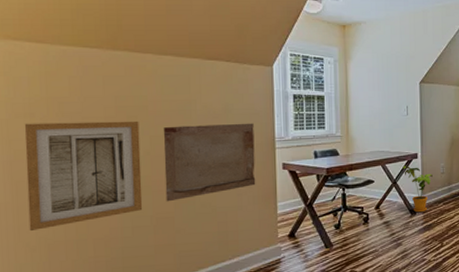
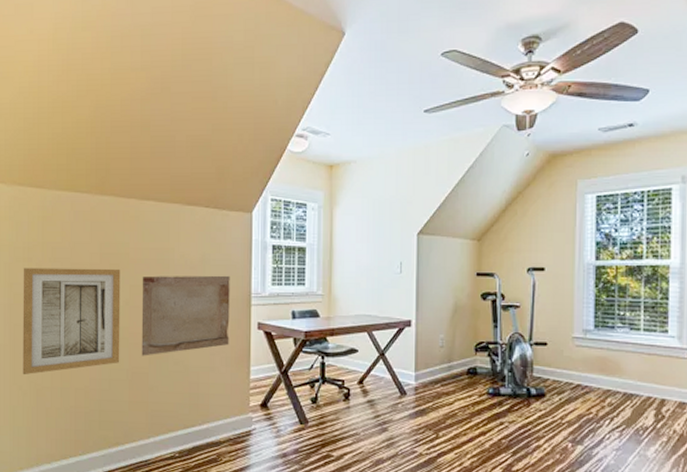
house plant: present [402,165,433,213] -> none [392,334,429,393]

